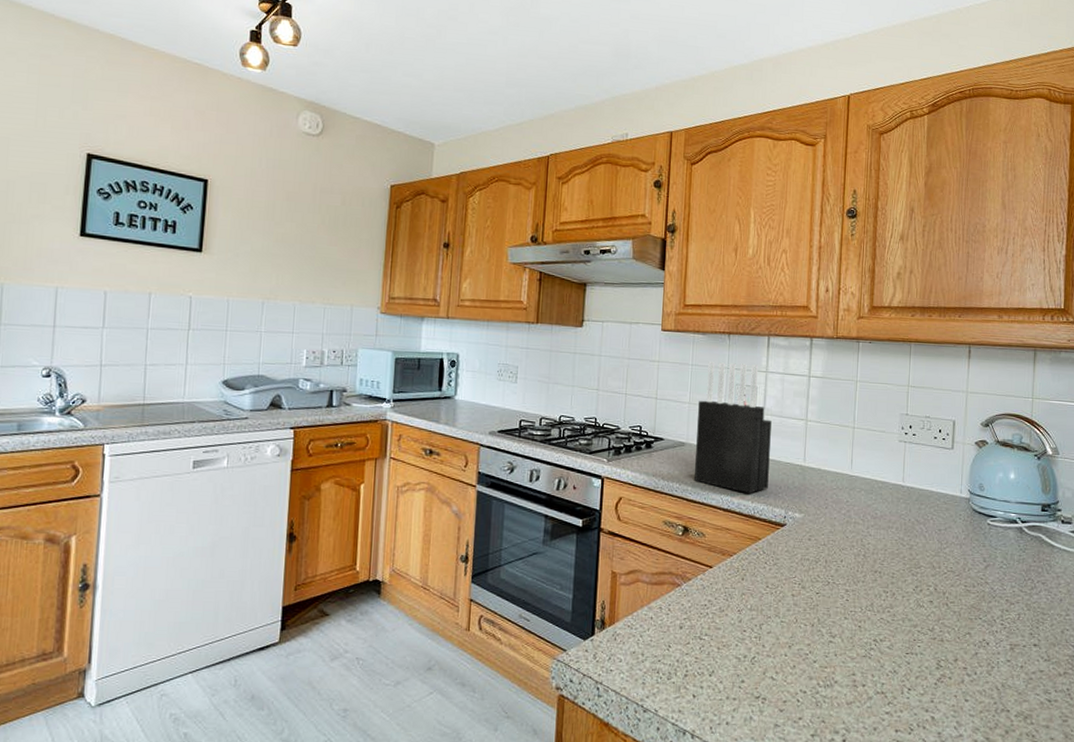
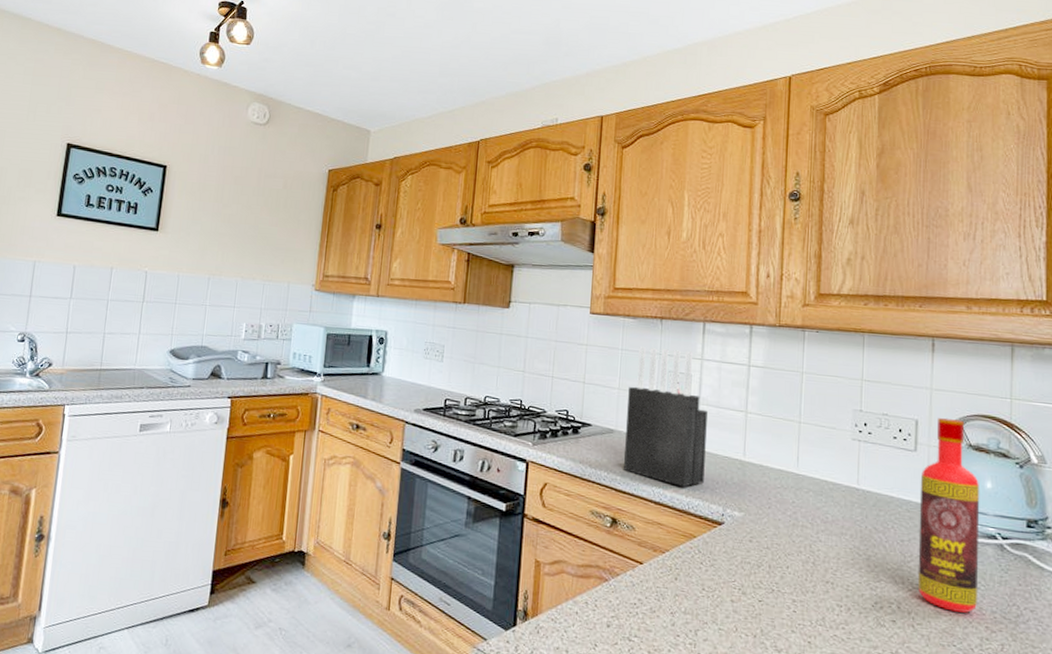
bottle: none [951,418,1005,589] -> present [917,418,980,613]

